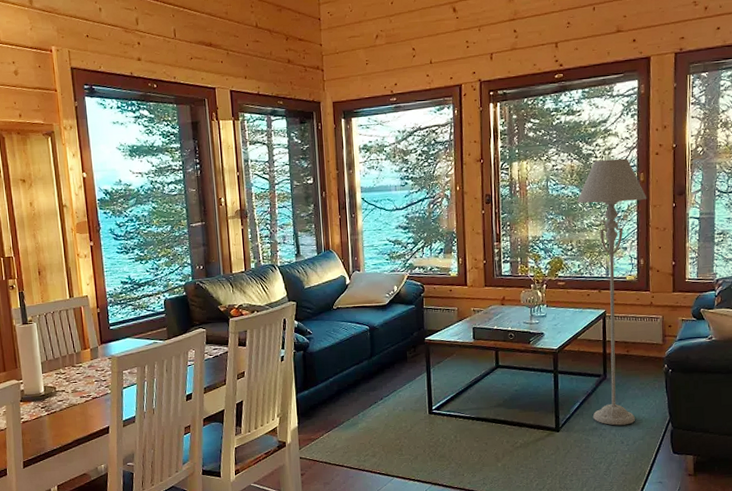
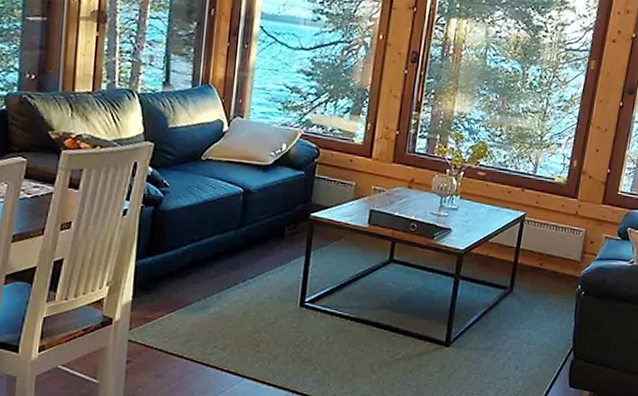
floor lamp: present [577,158,647,426] -> none [489,35,594,349]

